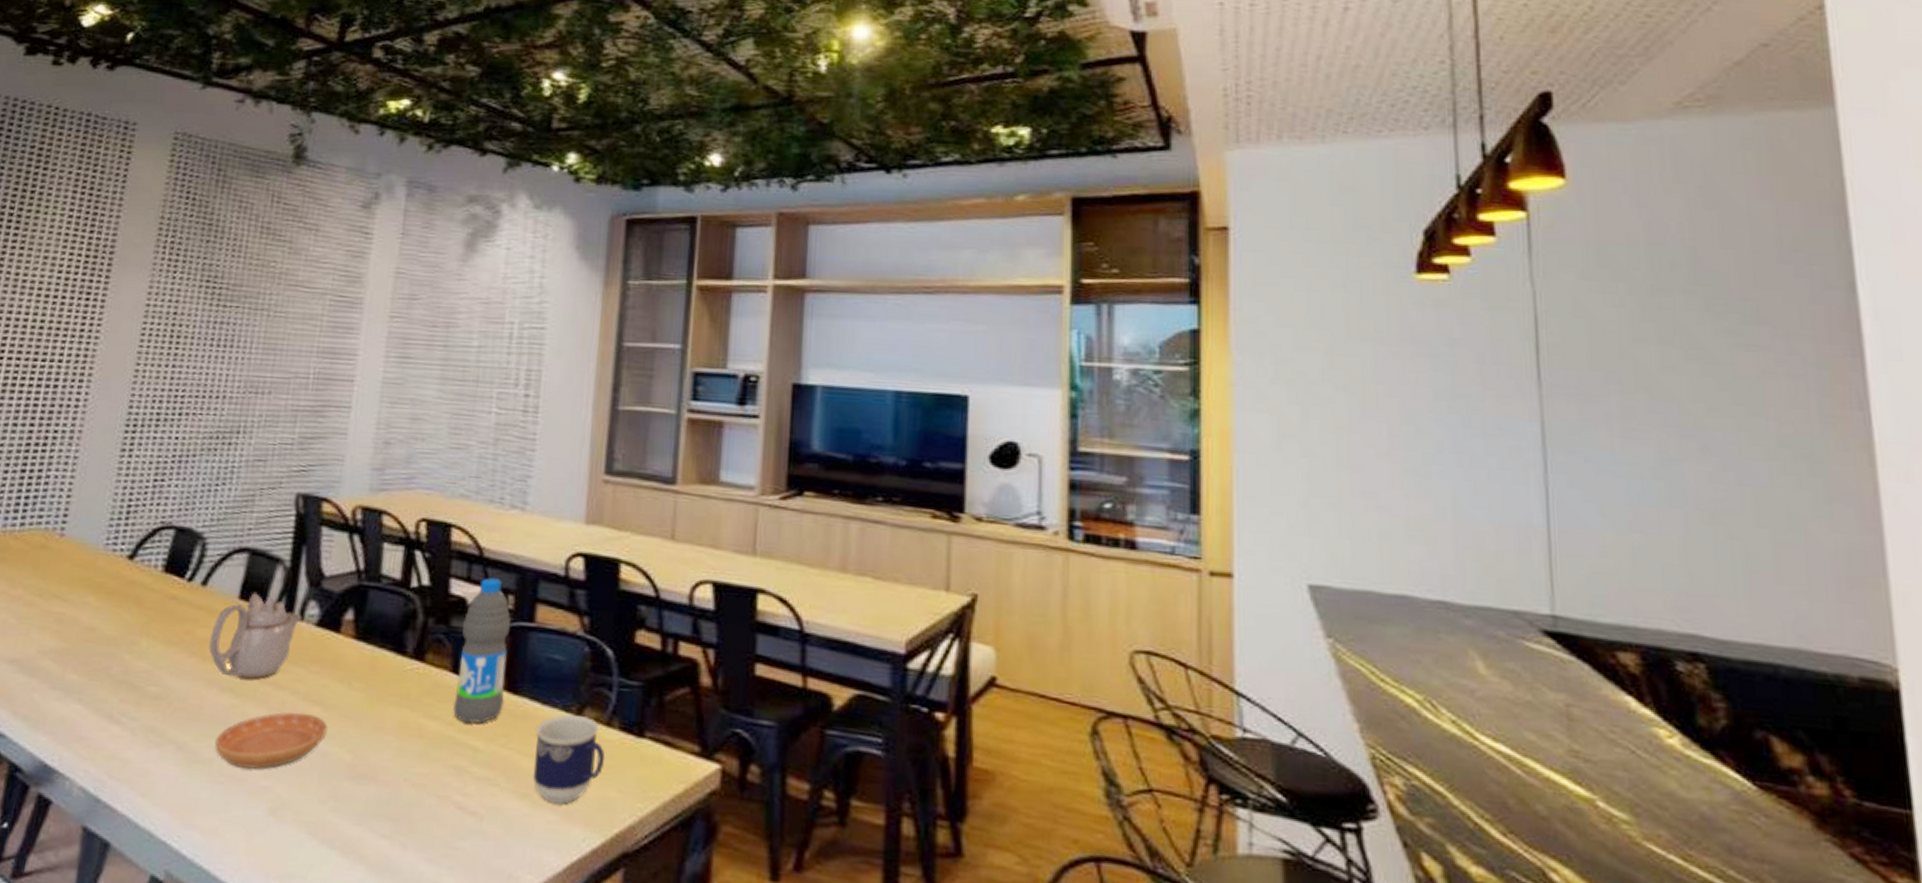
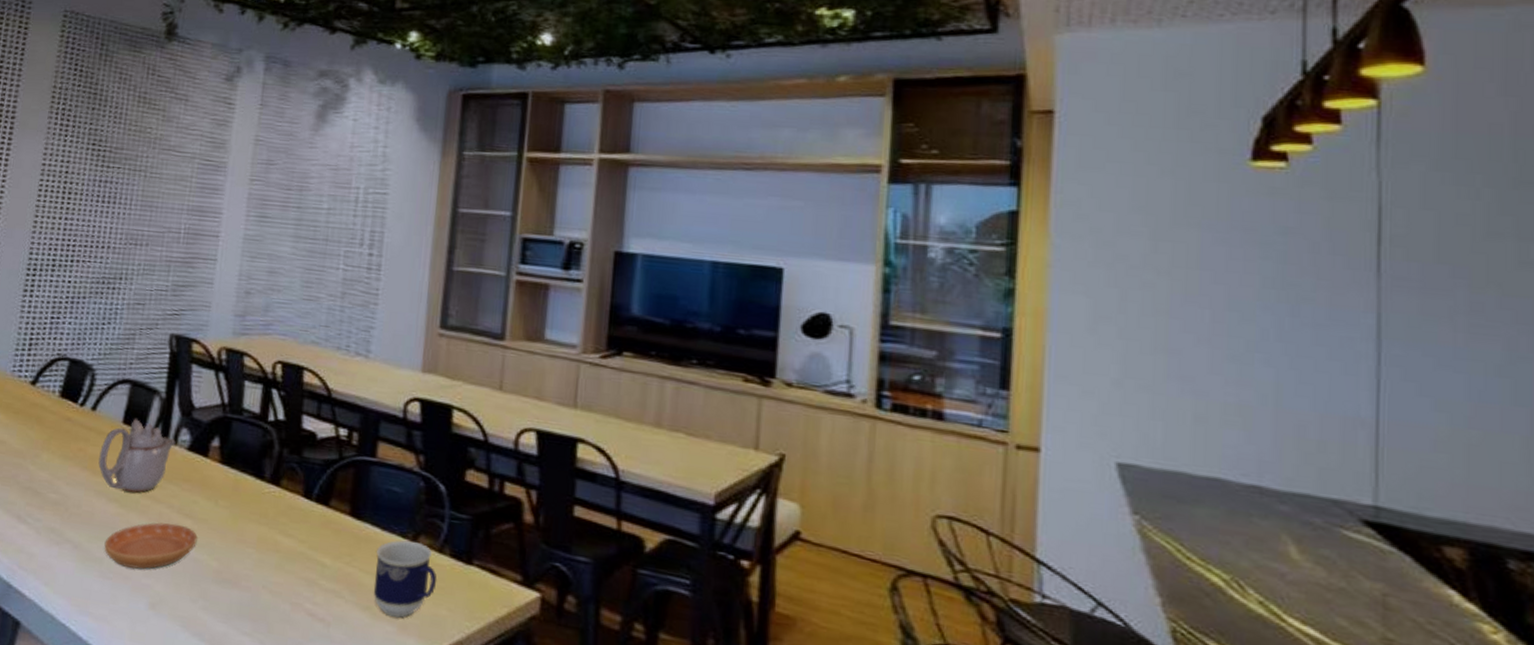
water bottle: present [453,578,511,724] -> none [304,416,356,543]

